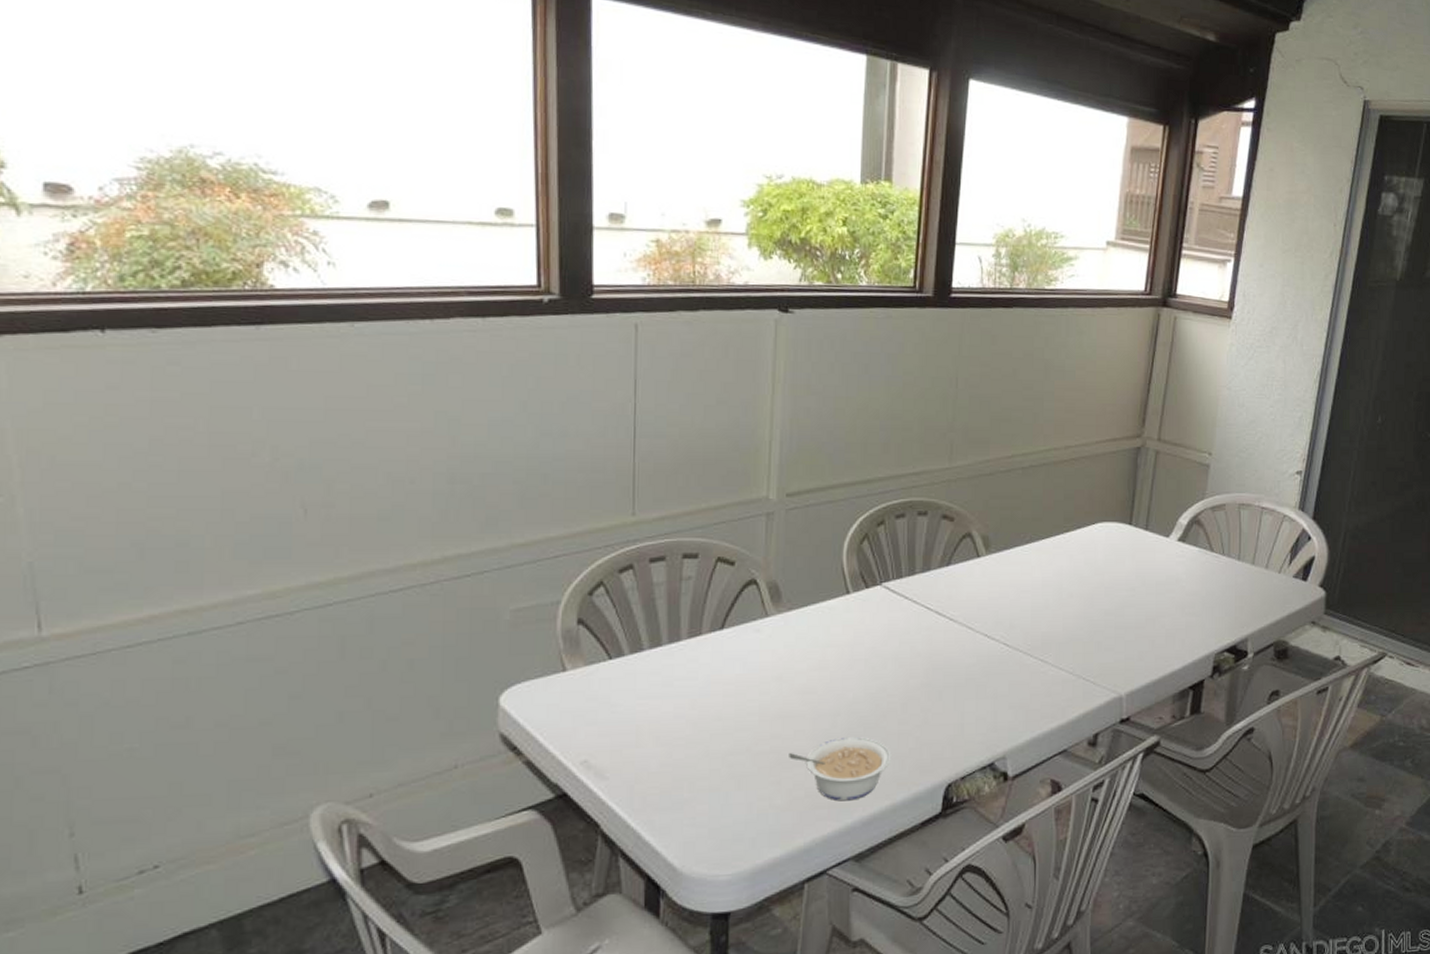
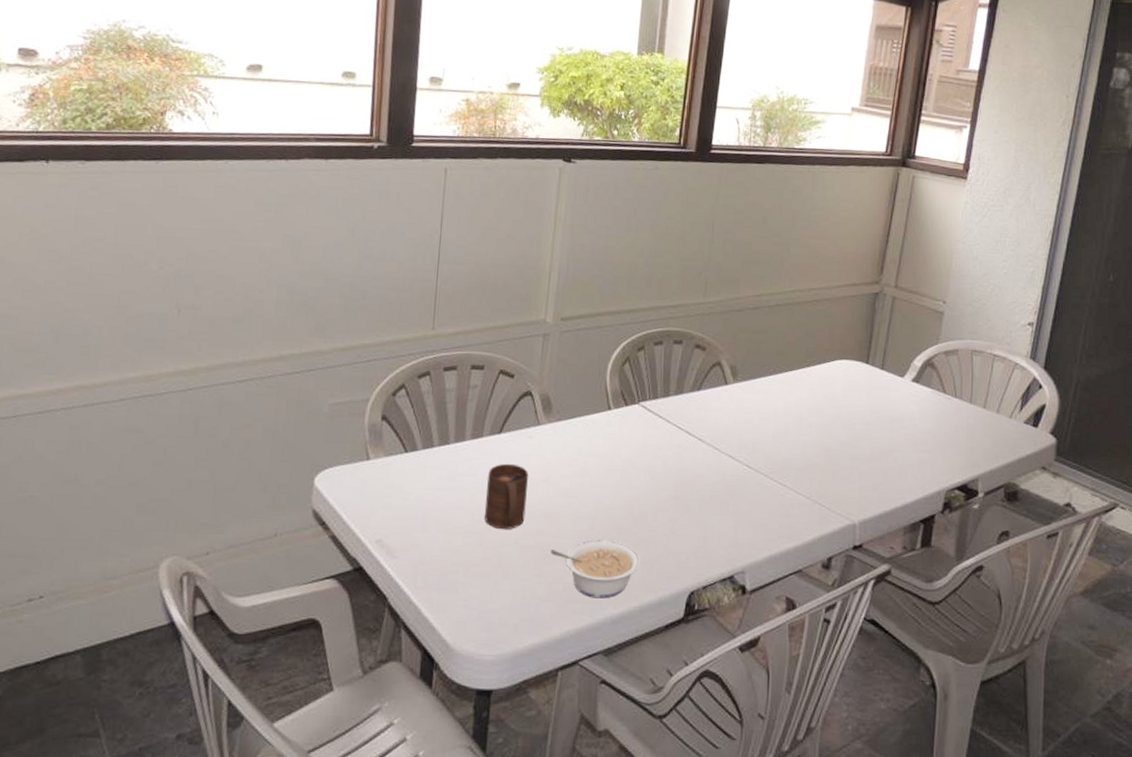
cup: none [710,662,759,736] -> present [485,463,529,529]

